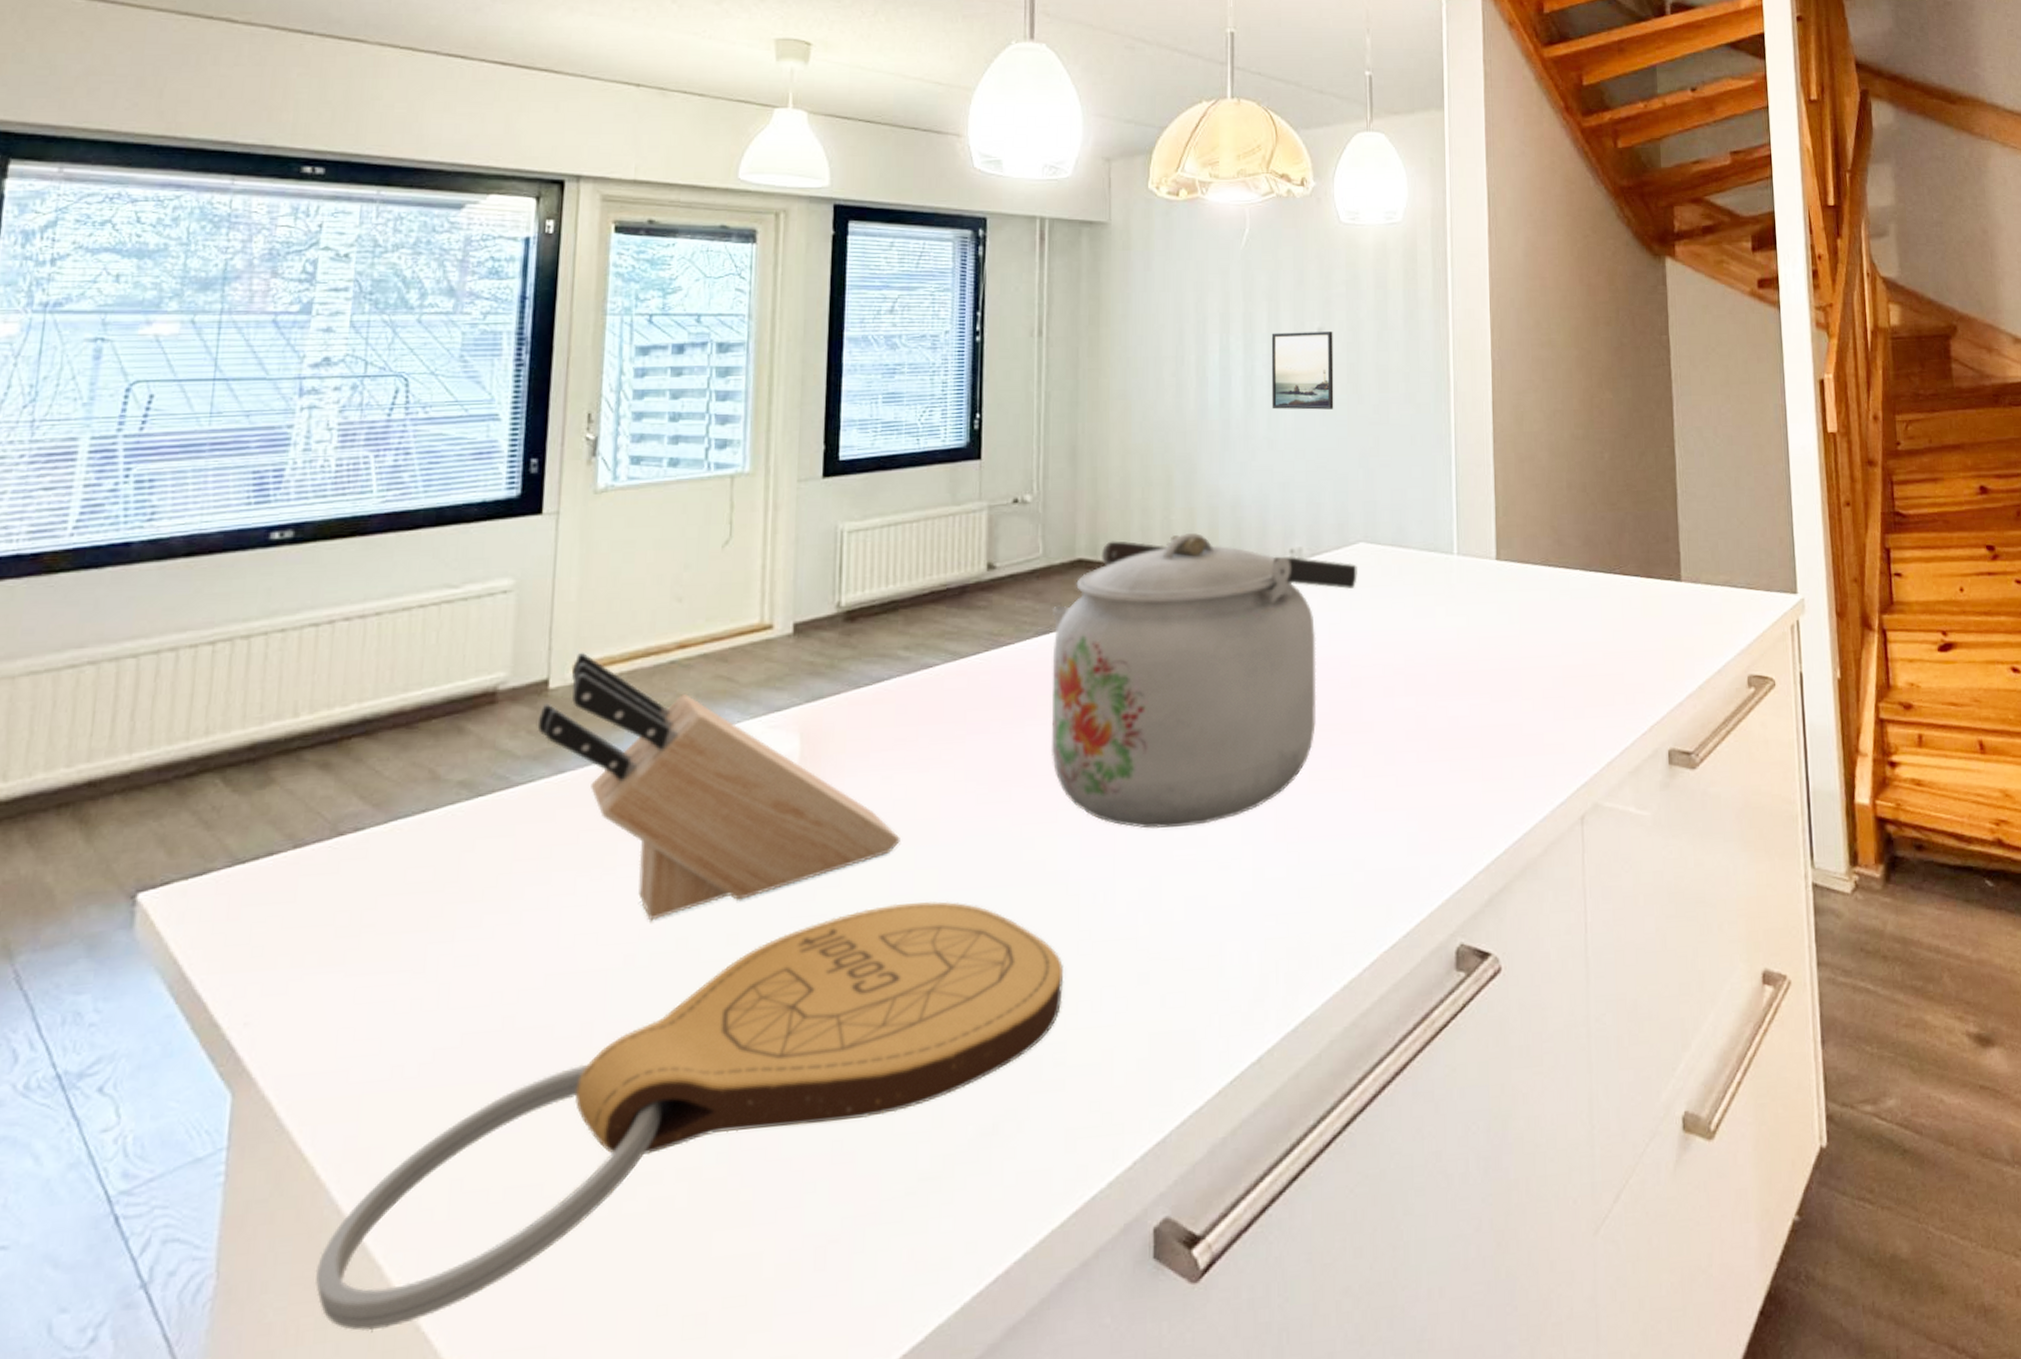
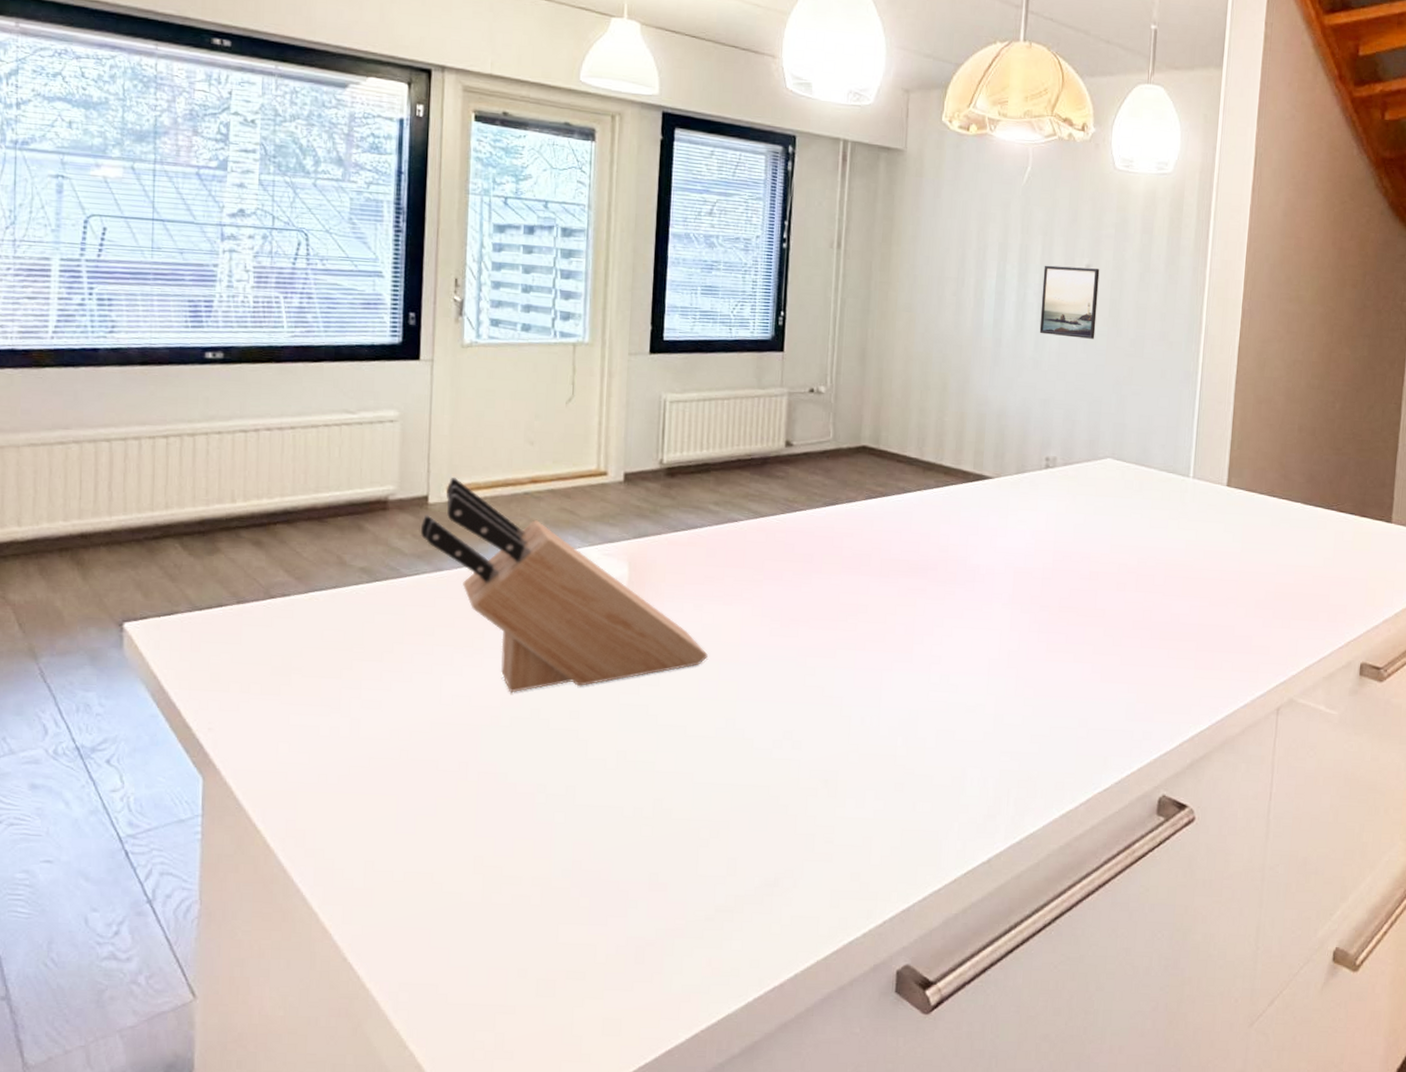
cutting board: present [315,901,1064,1332] -> none [270,704,835,956]
kettle: present [1050,533,1357,829] -> none [832,433,1104,675]

